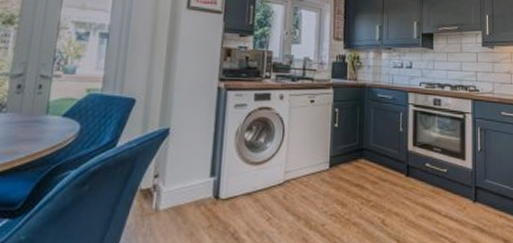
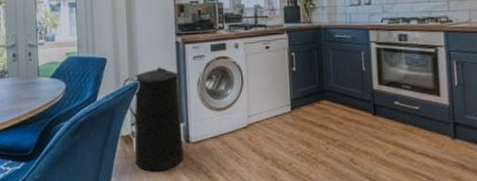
trash can: none [150,113,217,233] -> present [122,67,184,172]

